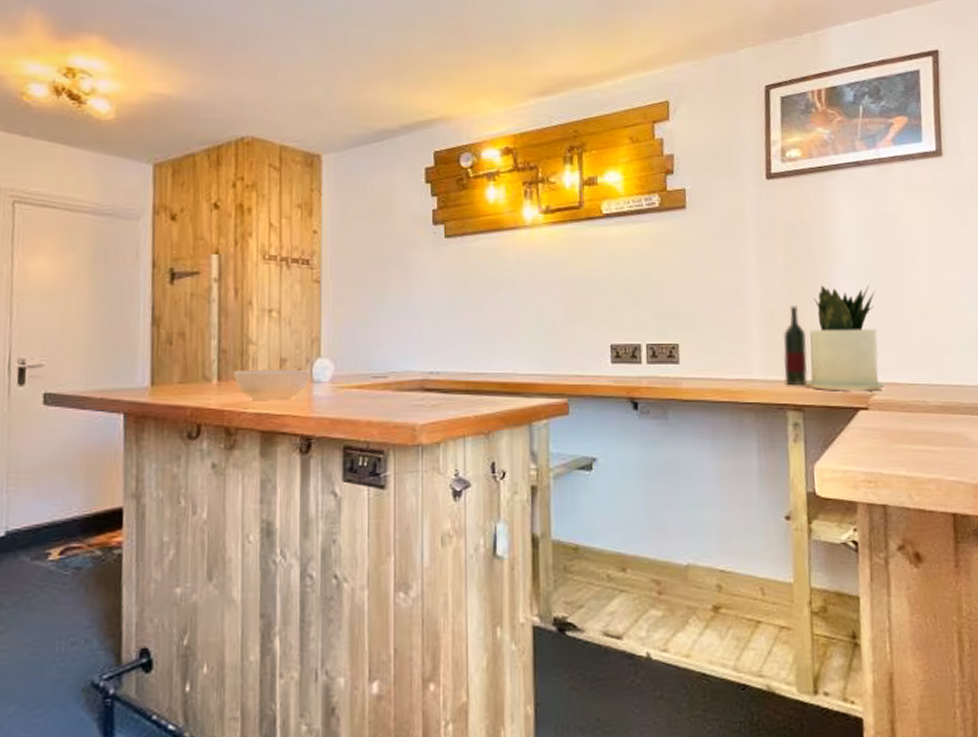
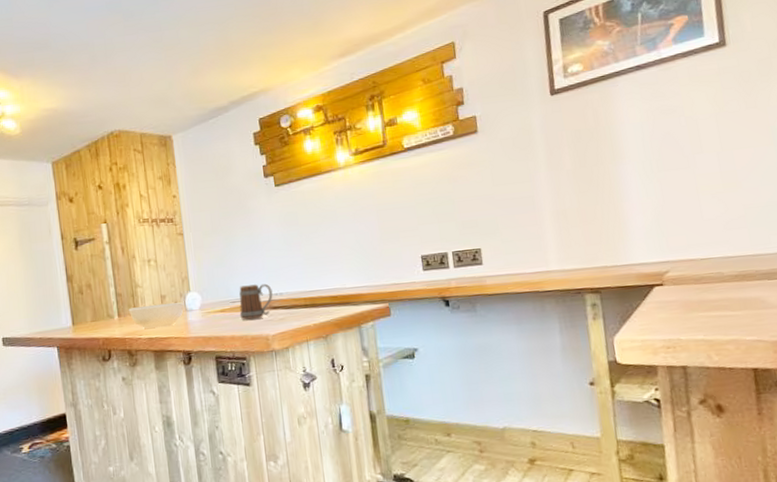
beer mug: none [381,357,427,402] -> present [239,283,273,320]
wine bottle: present [782,306,808,386] -> none [576,203,603,273]
planter: present [805,284,886,391] -> none [600,175,680,274]

